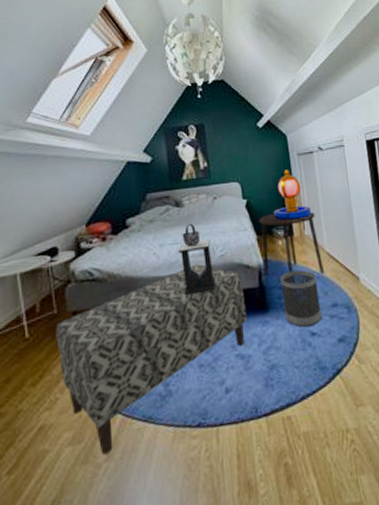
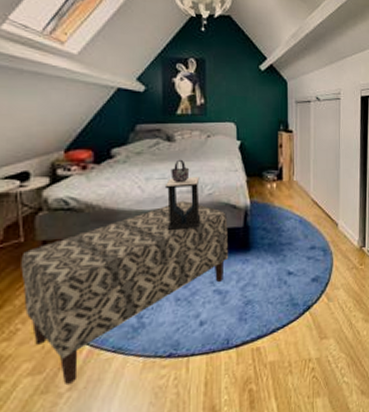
side table: present [259,212,324,284] -> none [251,158,307,226]
table lamp: present [273,170,312,221] -> none [265,116,303,165]
wastebasket: present [280,270,322,327] -> none [265,214,300,267]

